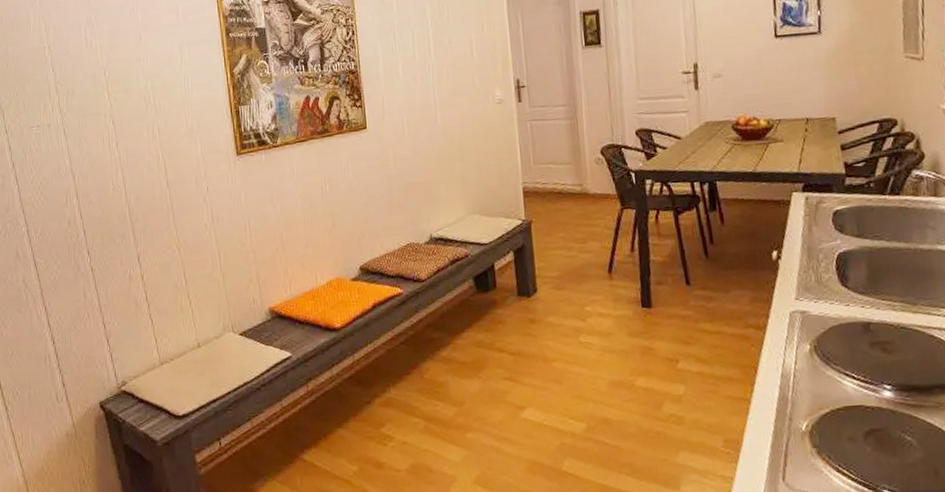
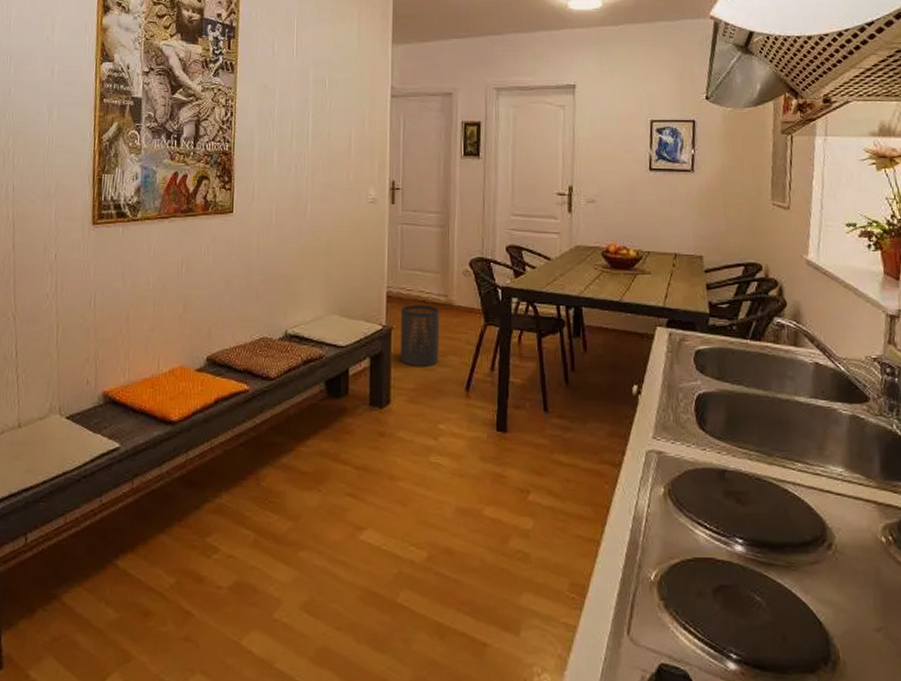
trash can: none [538,196,580,255] -> present [400,305,440,366]

